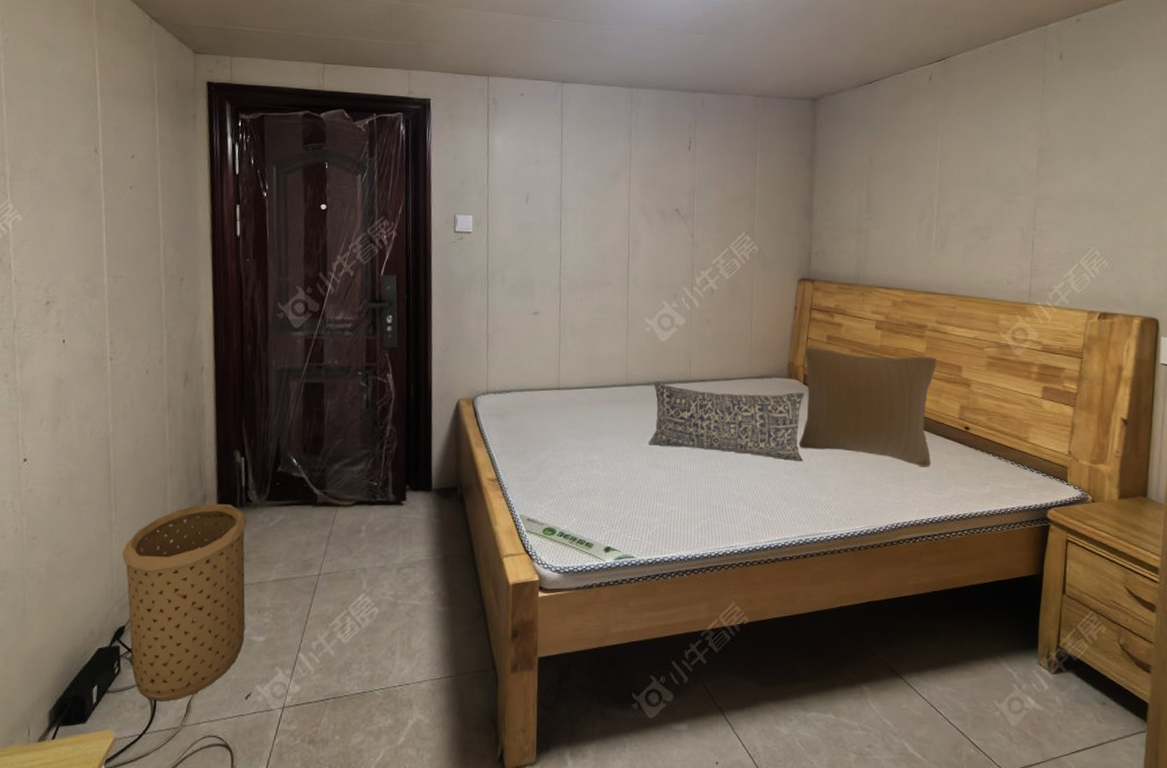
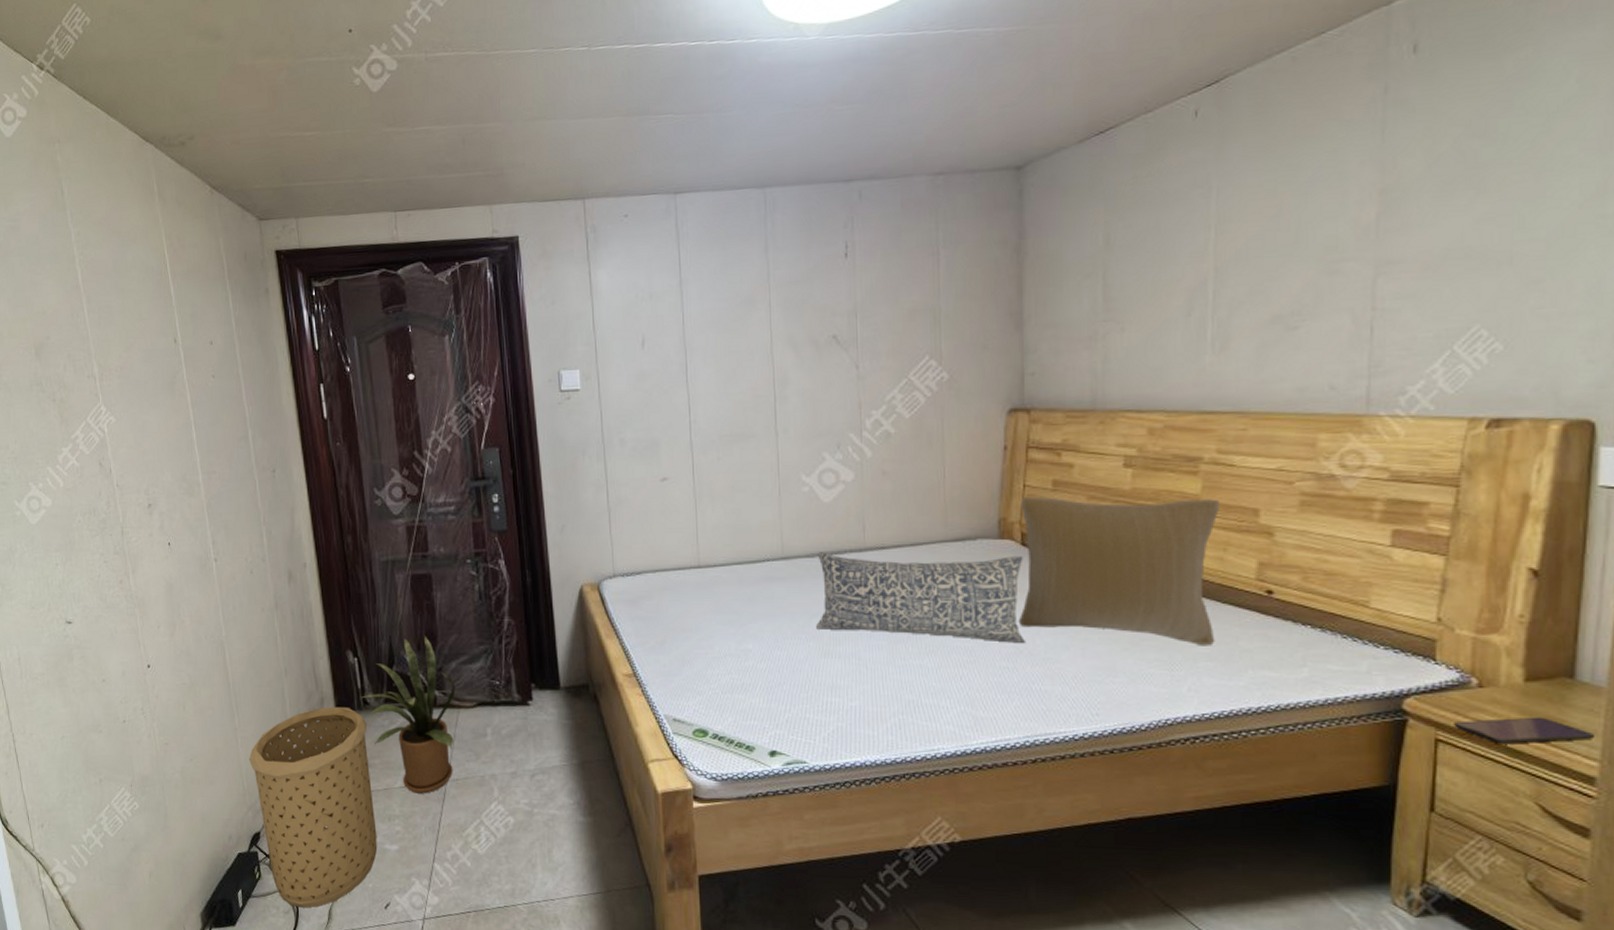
house plant: none [244,439,336,587] -> present [361,636,456,794]
smartphone: none [1077,524,1158,544] -> present [1454,717,1594,744]

